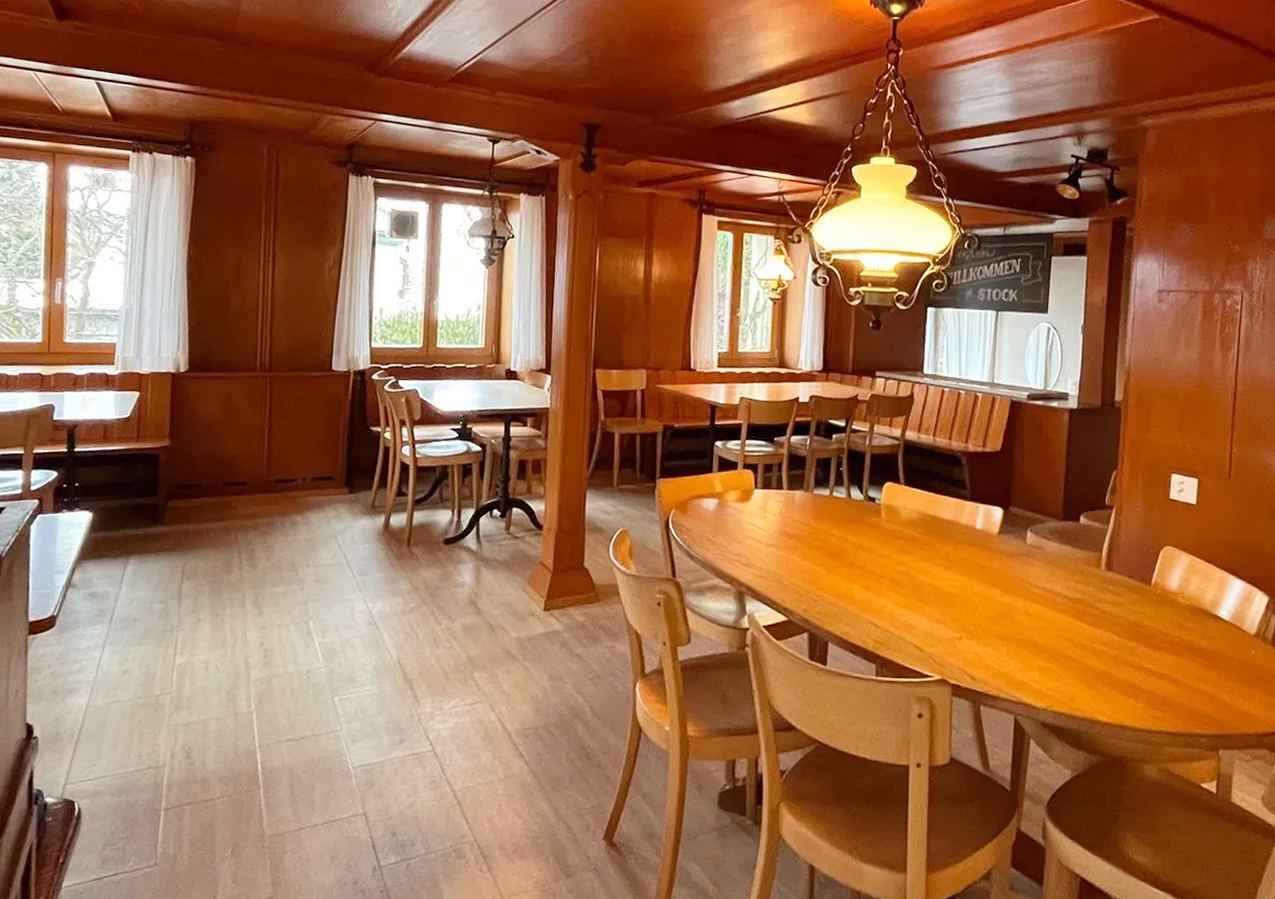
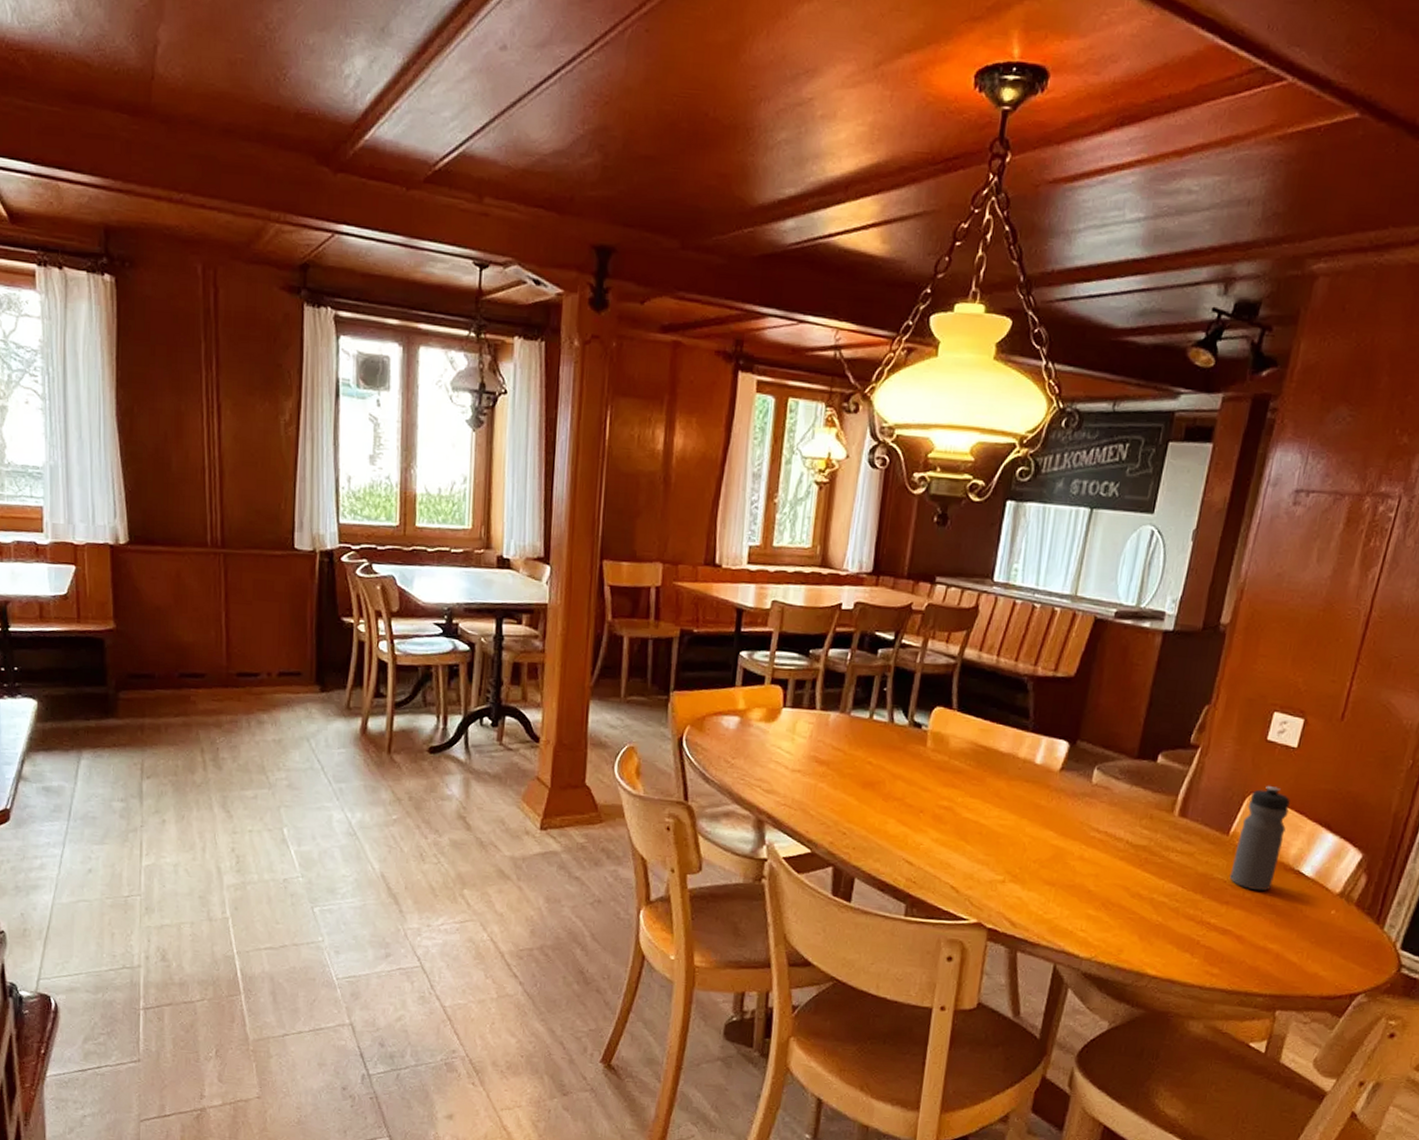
water bottle: none [1158,539,1199,636] -> present [1230,786,1290,892]

